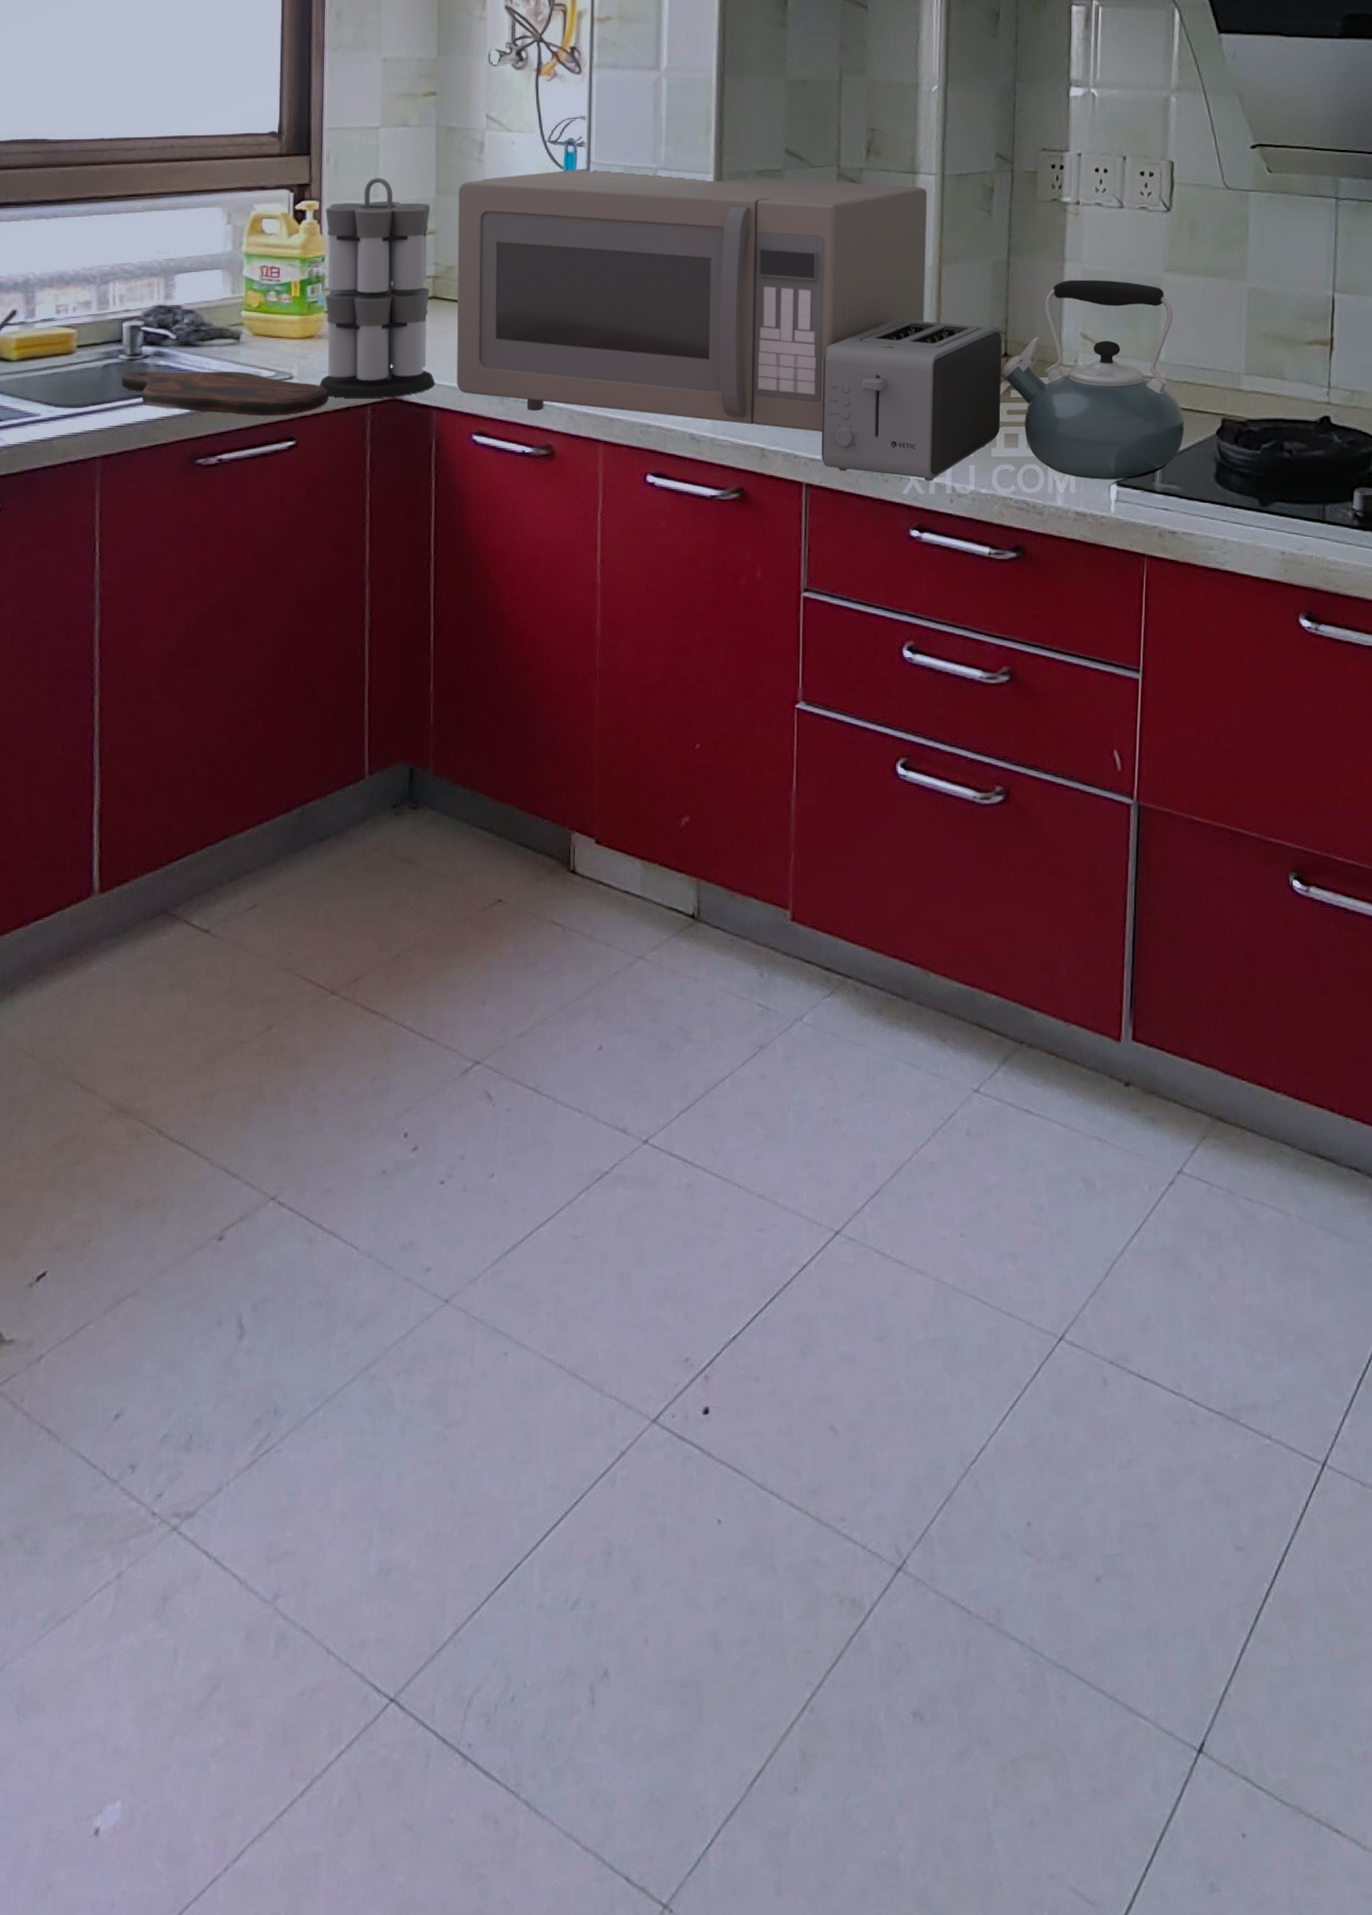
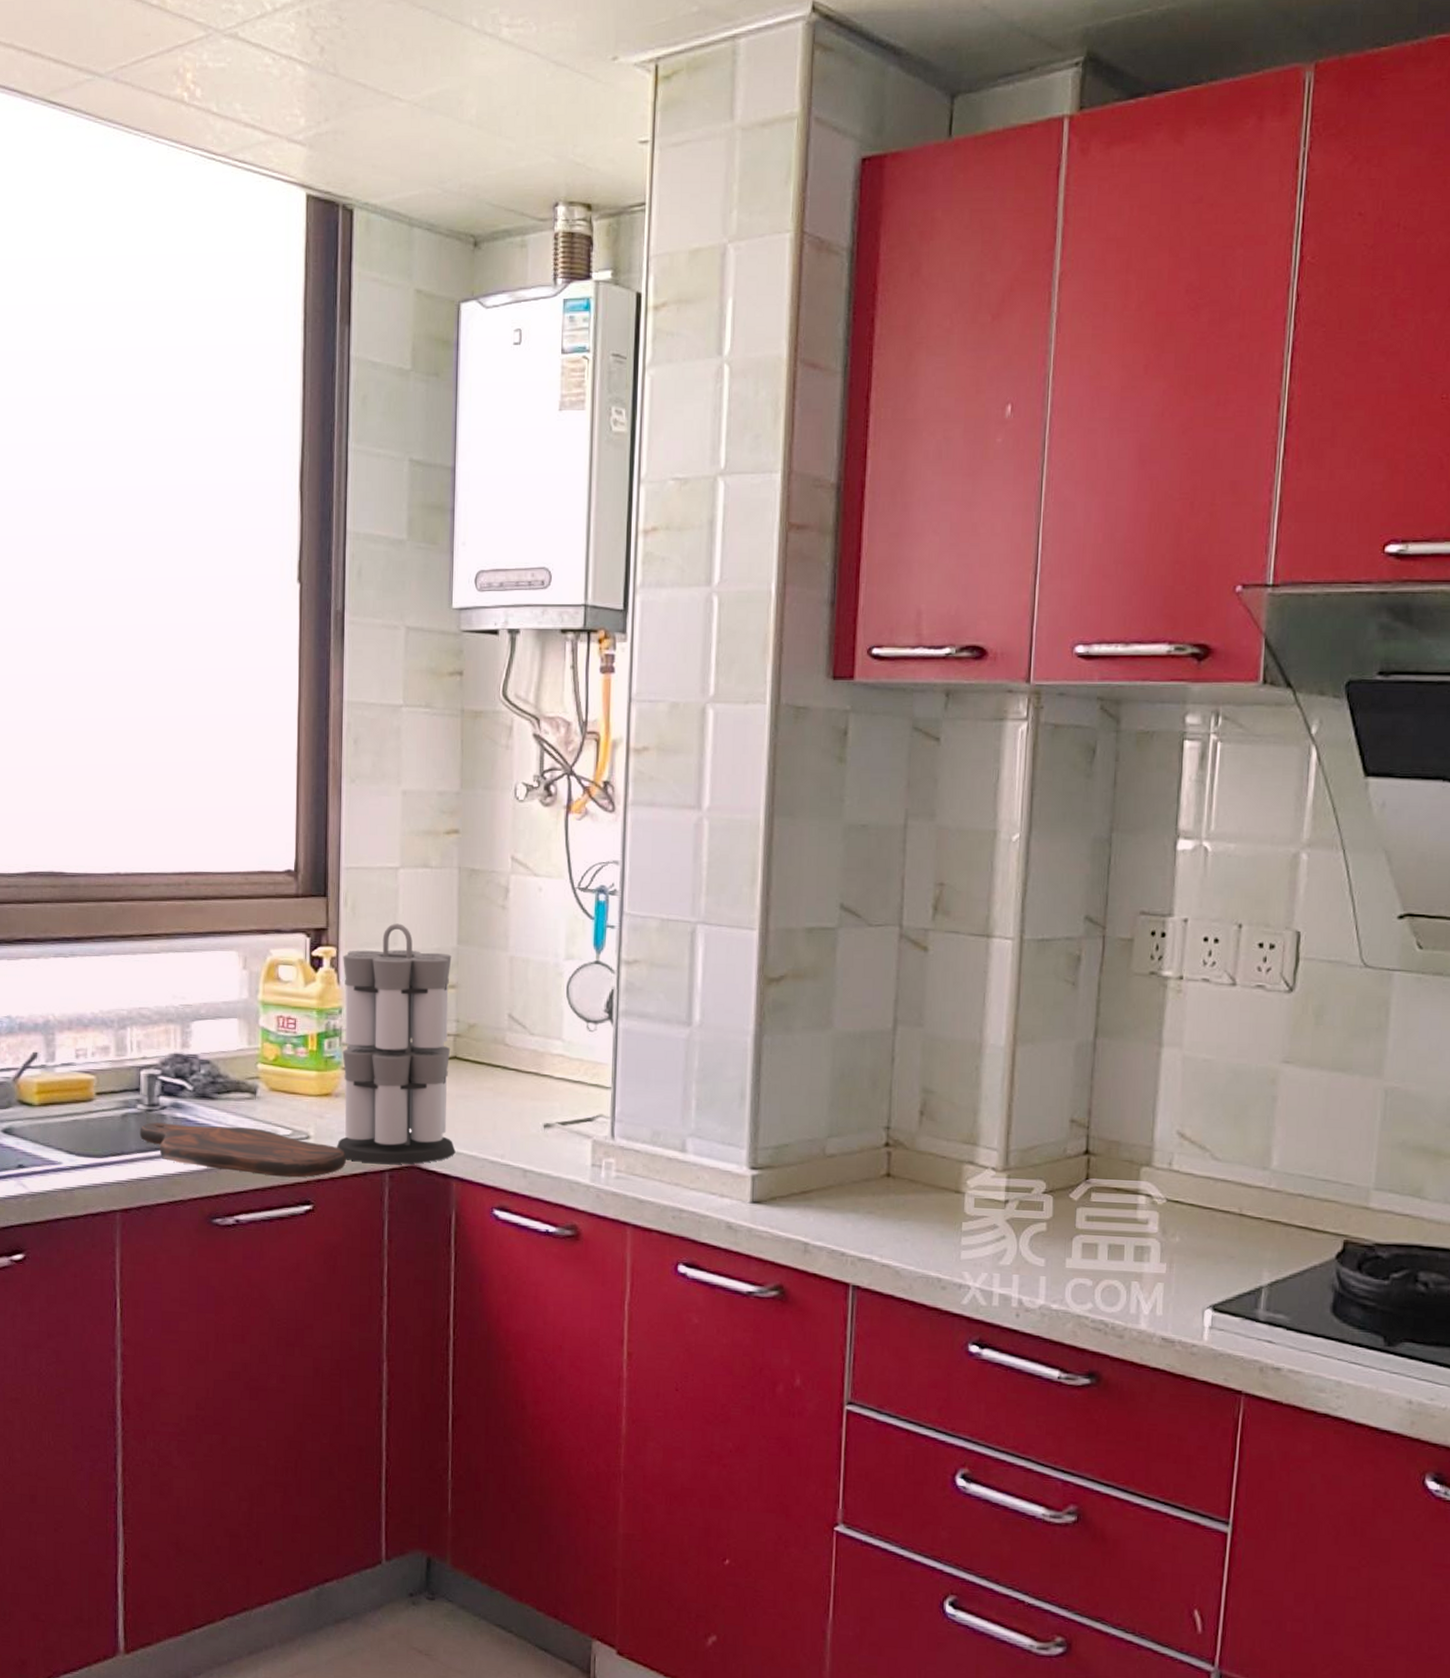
microwave: present [456,168,928,432] -> none [478,919,1003,1229]
toaster: present [822,319,1002,482] -> none [871,1105,1084,1292]
kettle: present [1000,280,1184,480] -> none [1079,1068,1298,1304]

